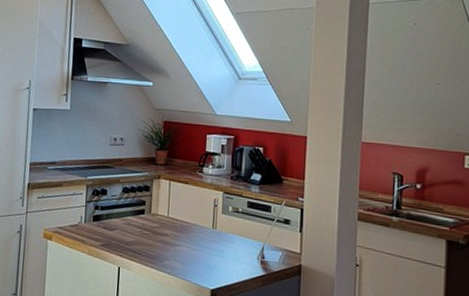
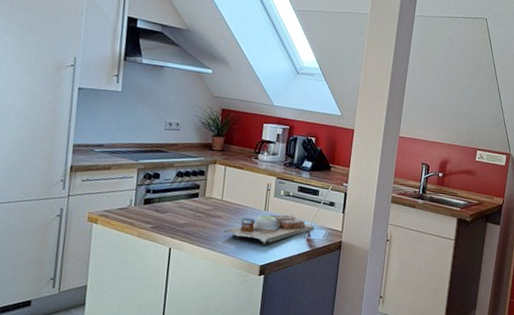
cutting board: none [171,233,268,266] -> present [224,214,314,244]

